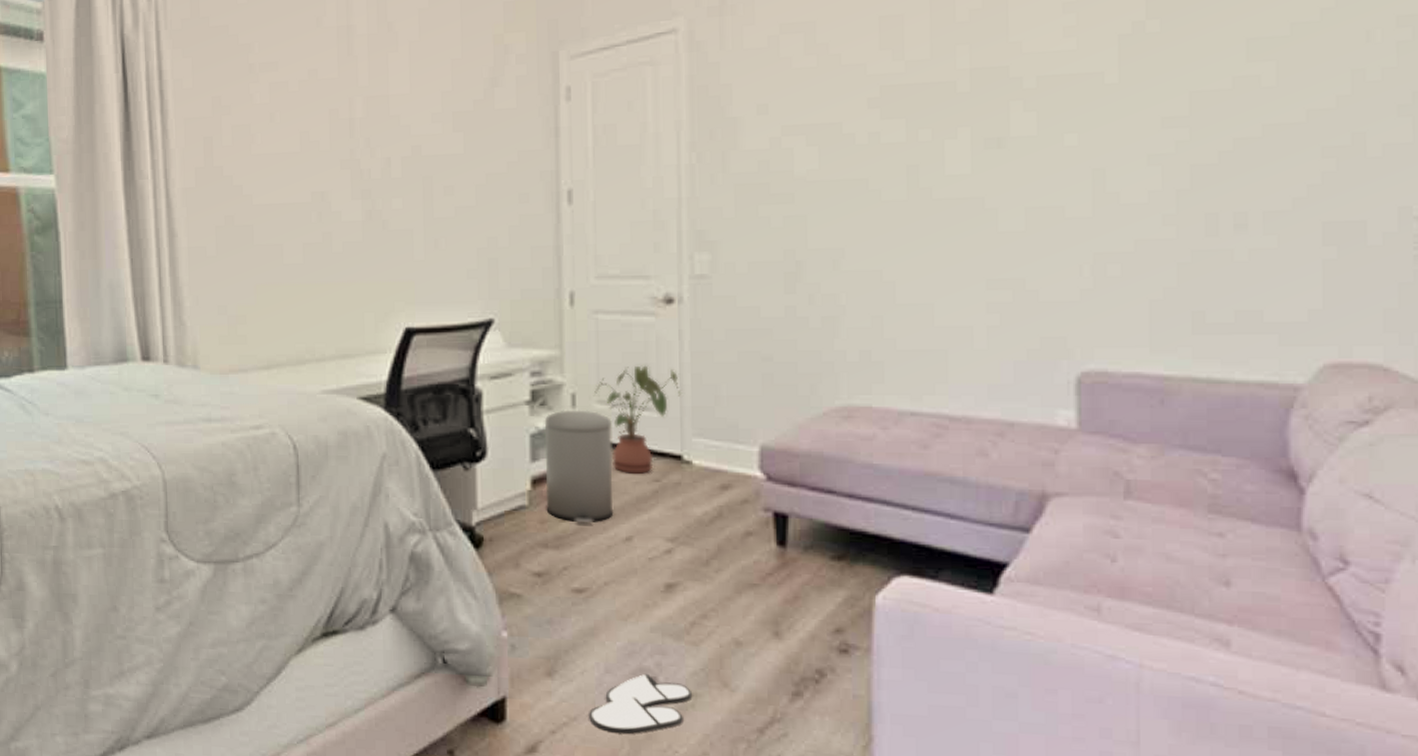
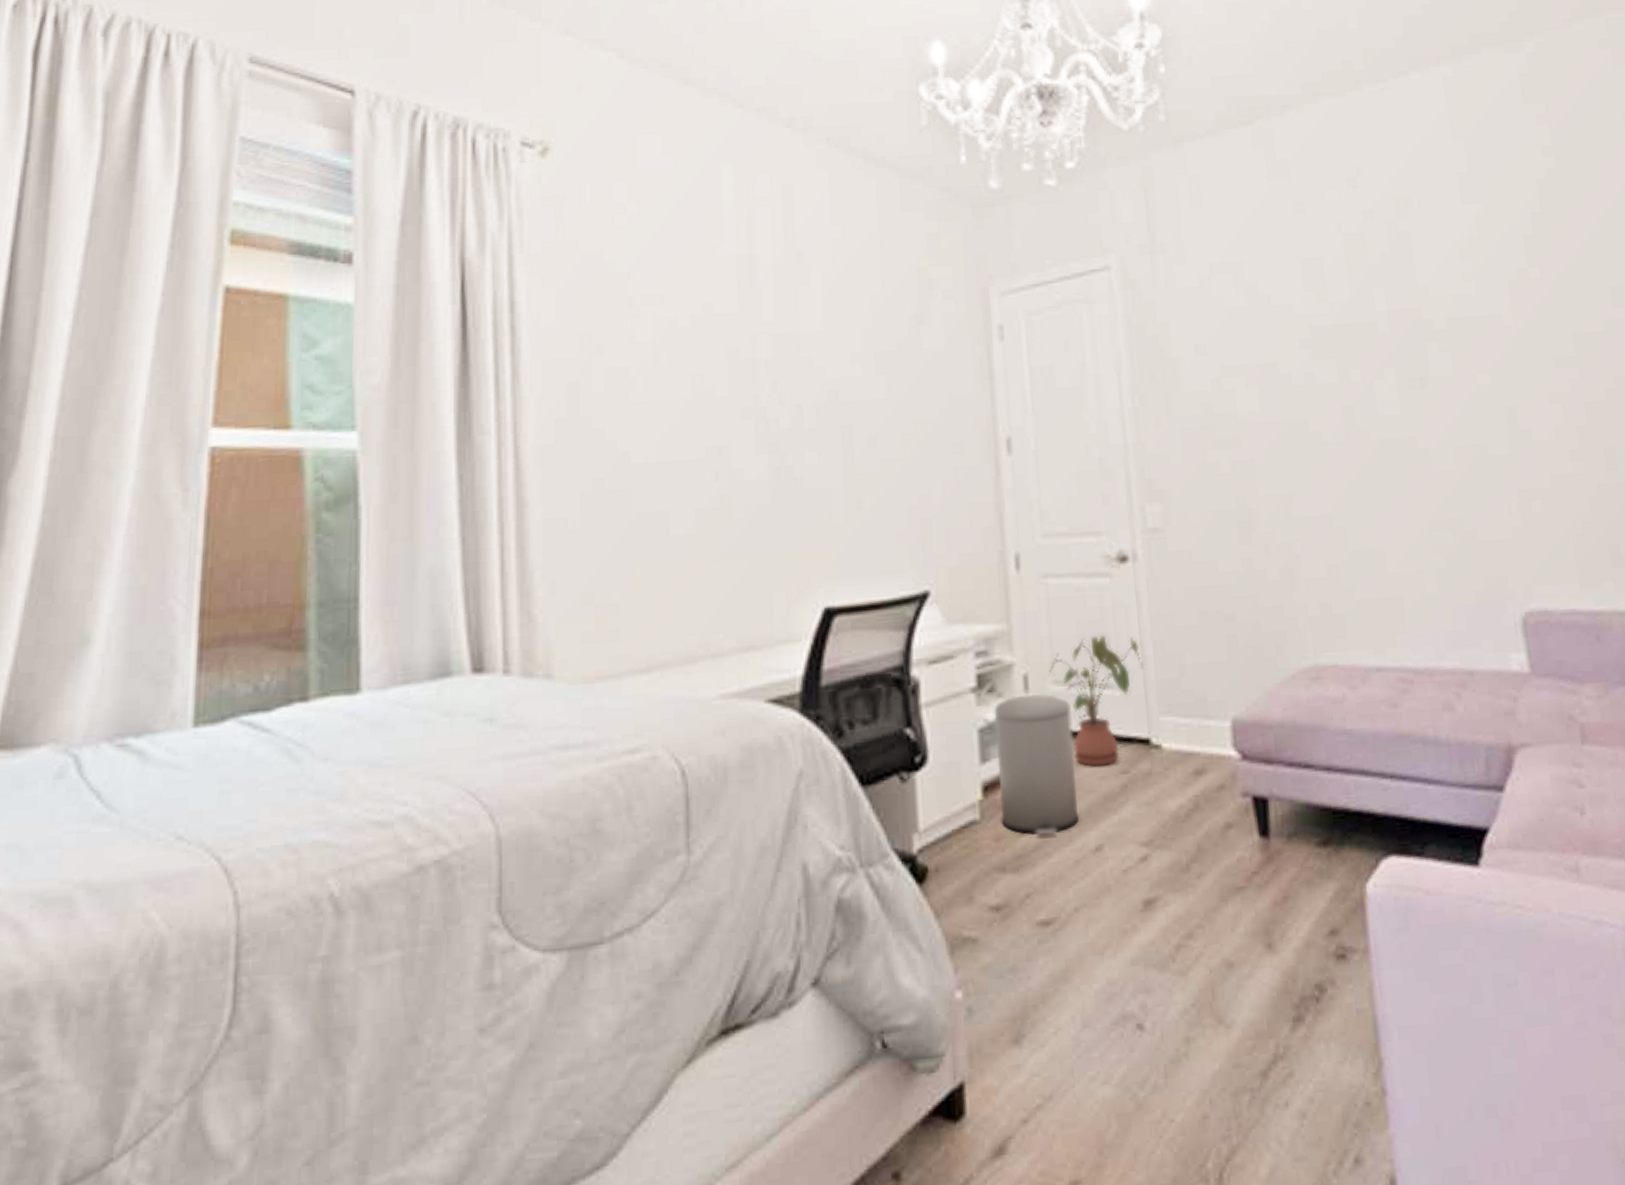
slippers: present [589,673,691,734] -> none [1066,1020,1184,1109]

